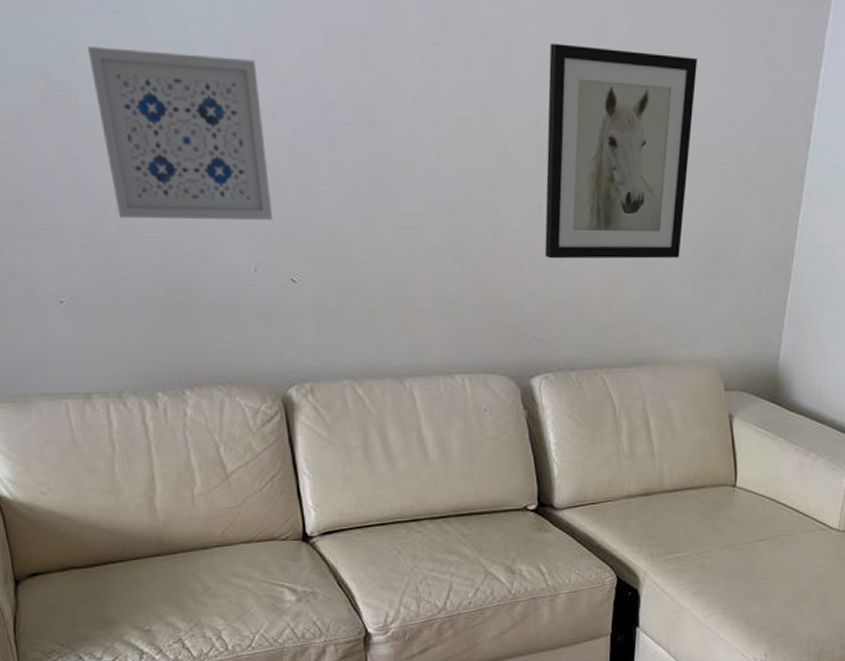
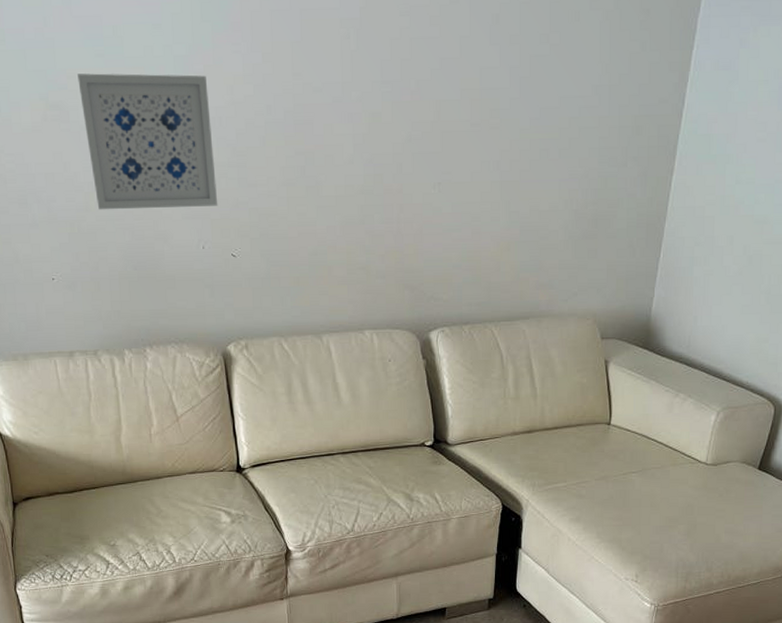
wall art: present [545,43,697,259] -> none [443,44,579,229]

